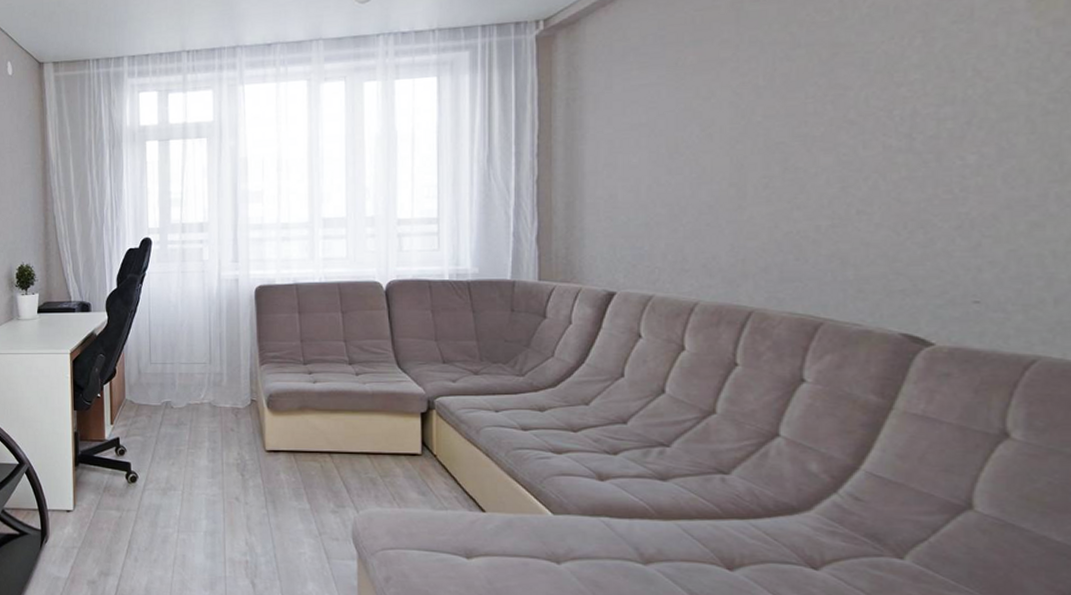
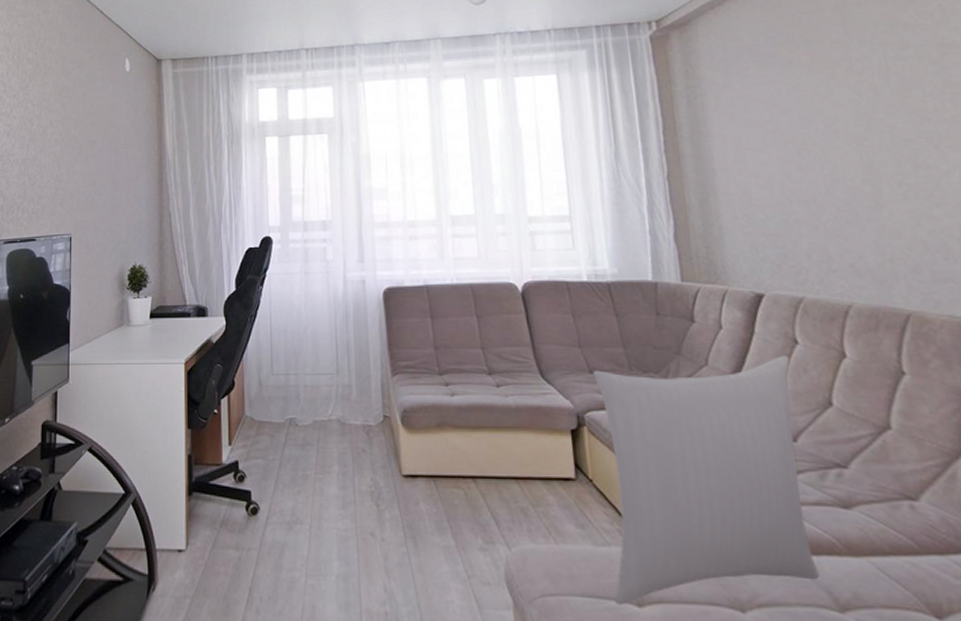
pillow: none [446,348,631,557] -> present [593,355,820,605]

